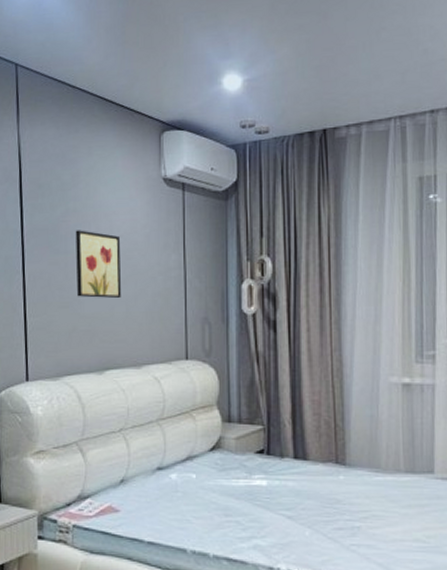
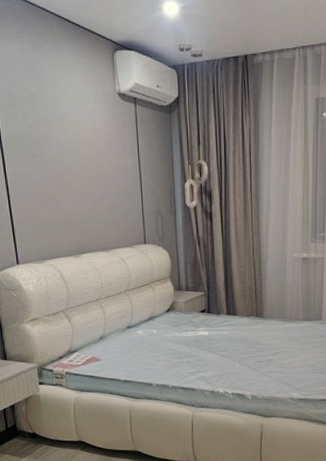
wall art: present [75,230,122,299] -> none [46,137,90,196]

